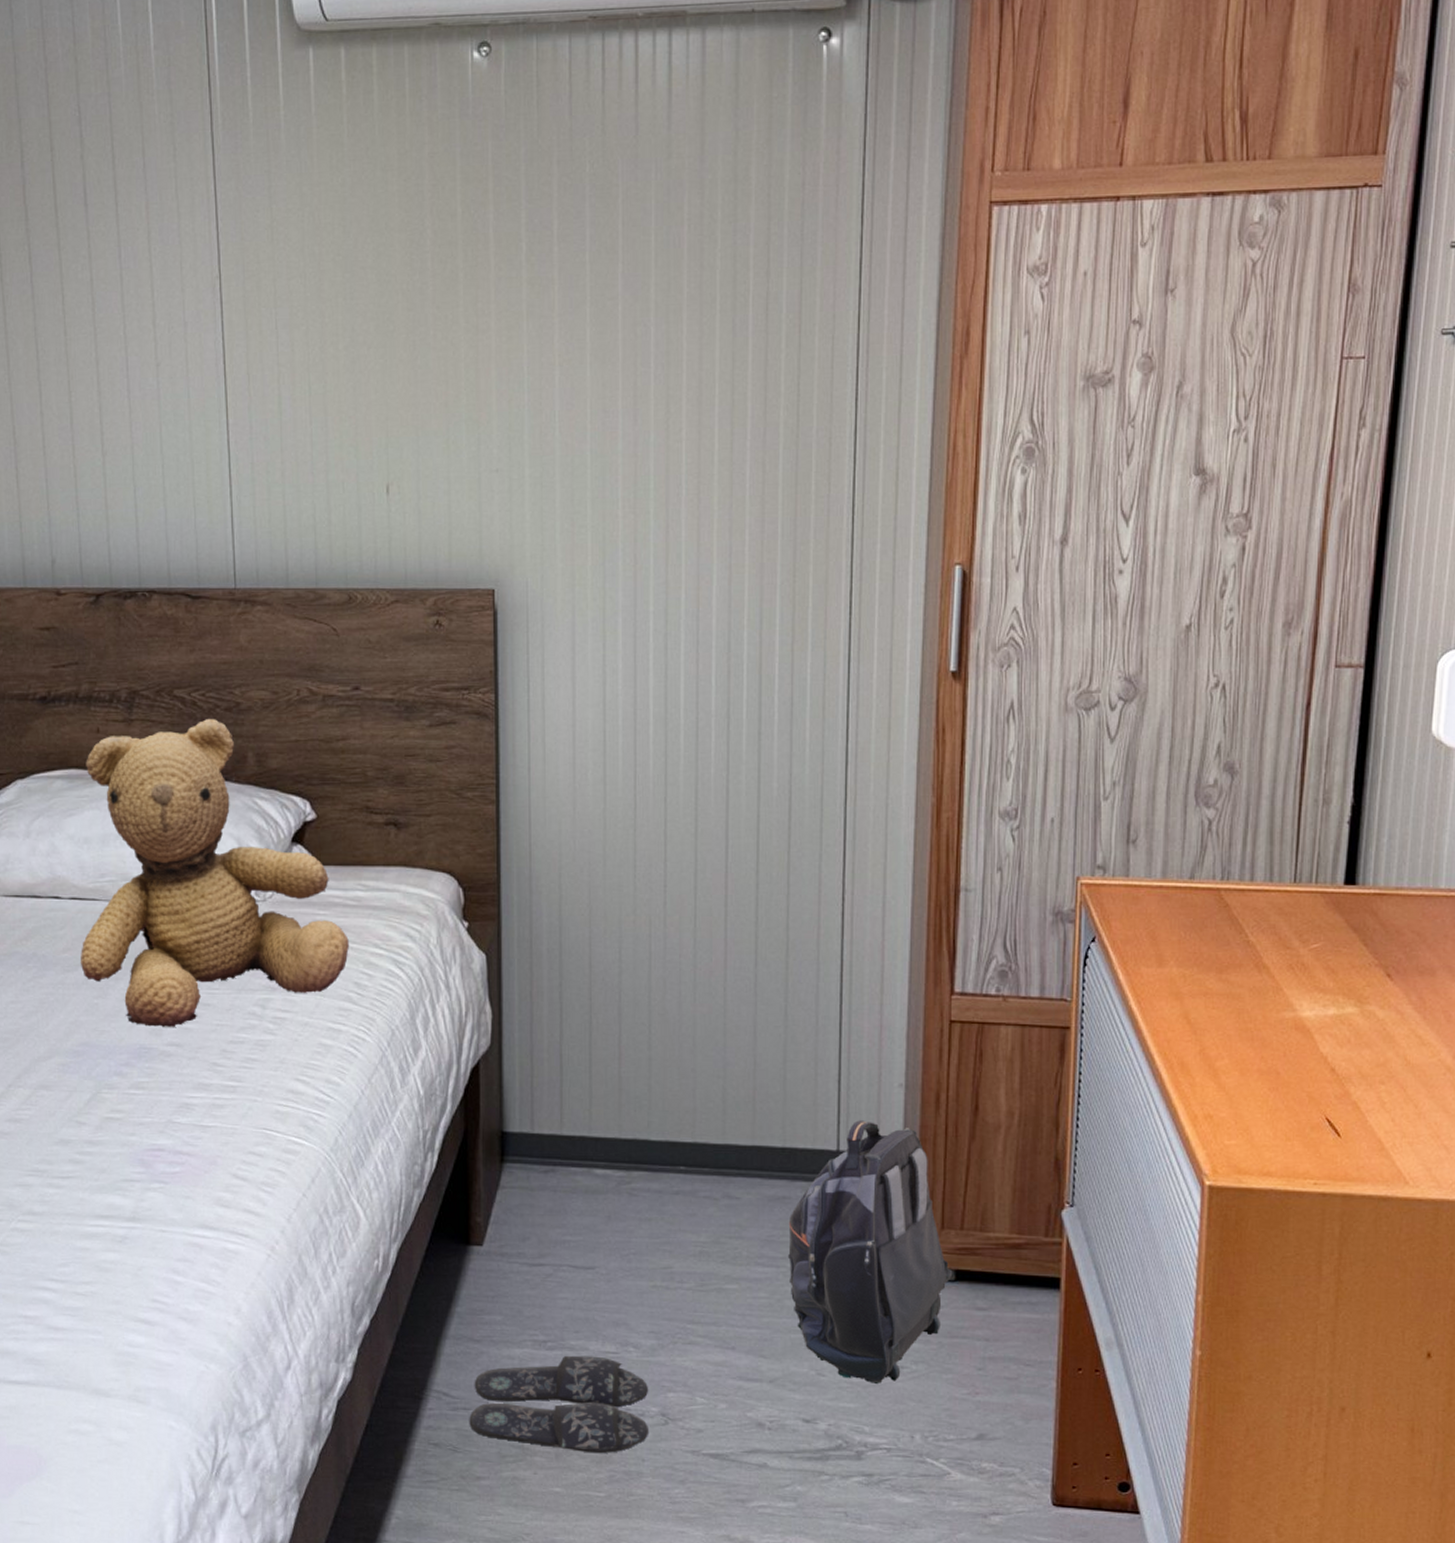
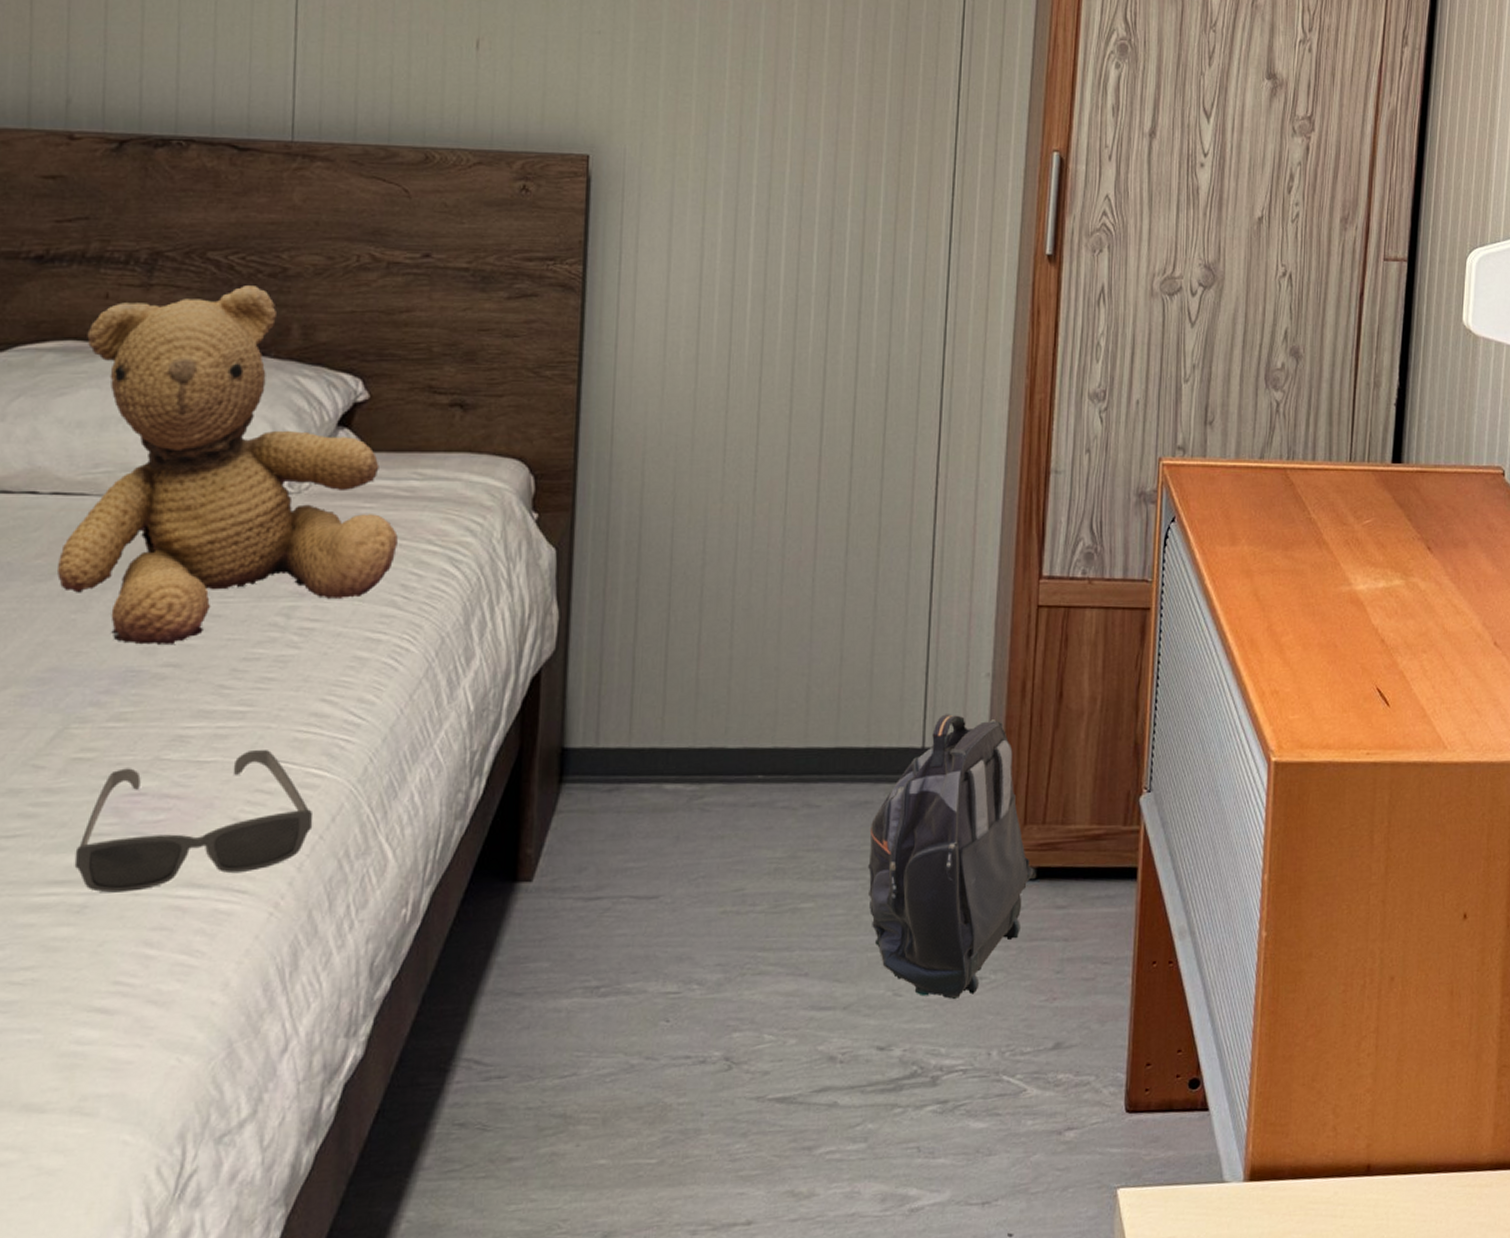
glasses: none [114,1119,297,1229] -> present [74,750,313,893]
slippers: present [469,1355,648,1454] -> none [503,998,711,1113]

